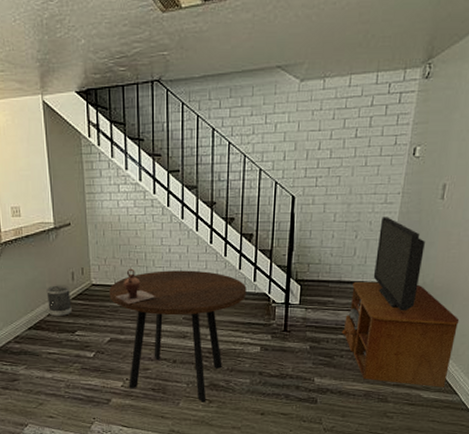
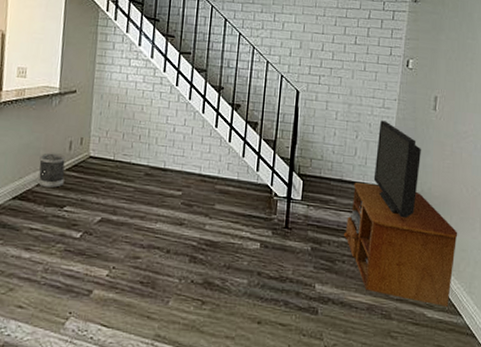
dining table: present [109,270,247,403] -> none [106,149,249,303]
ceramic jug: present [116,268,155,305] -> none [113,143,155,183]

